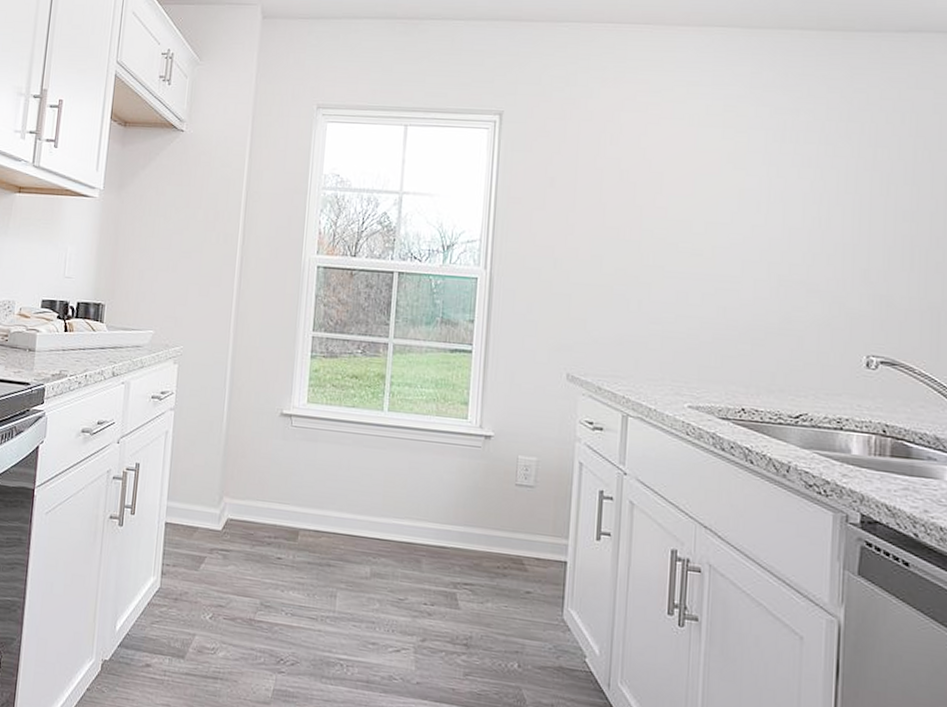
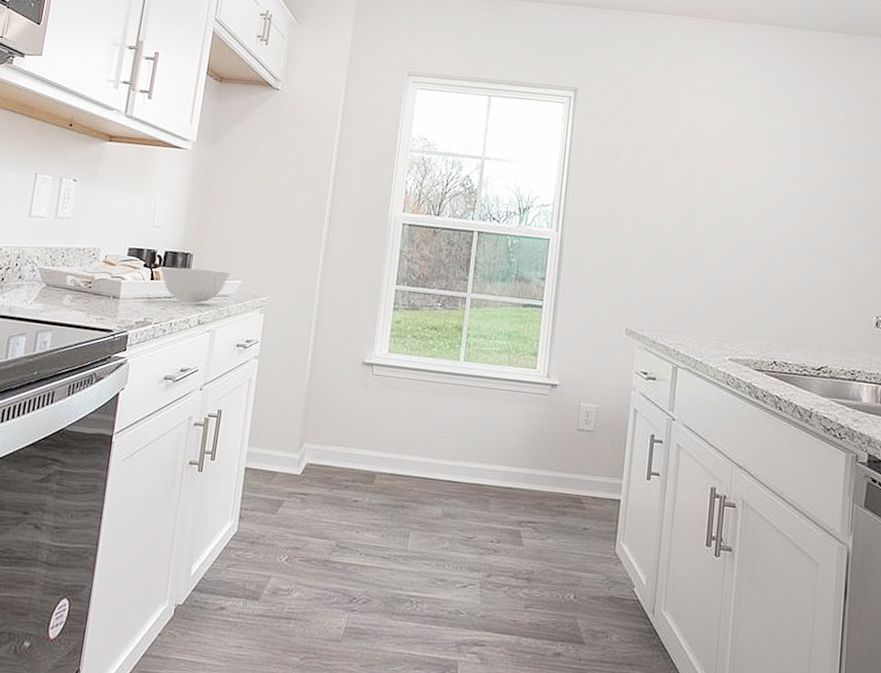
bowl: none [73,318,143,355] -> present [160,267,231,304]

